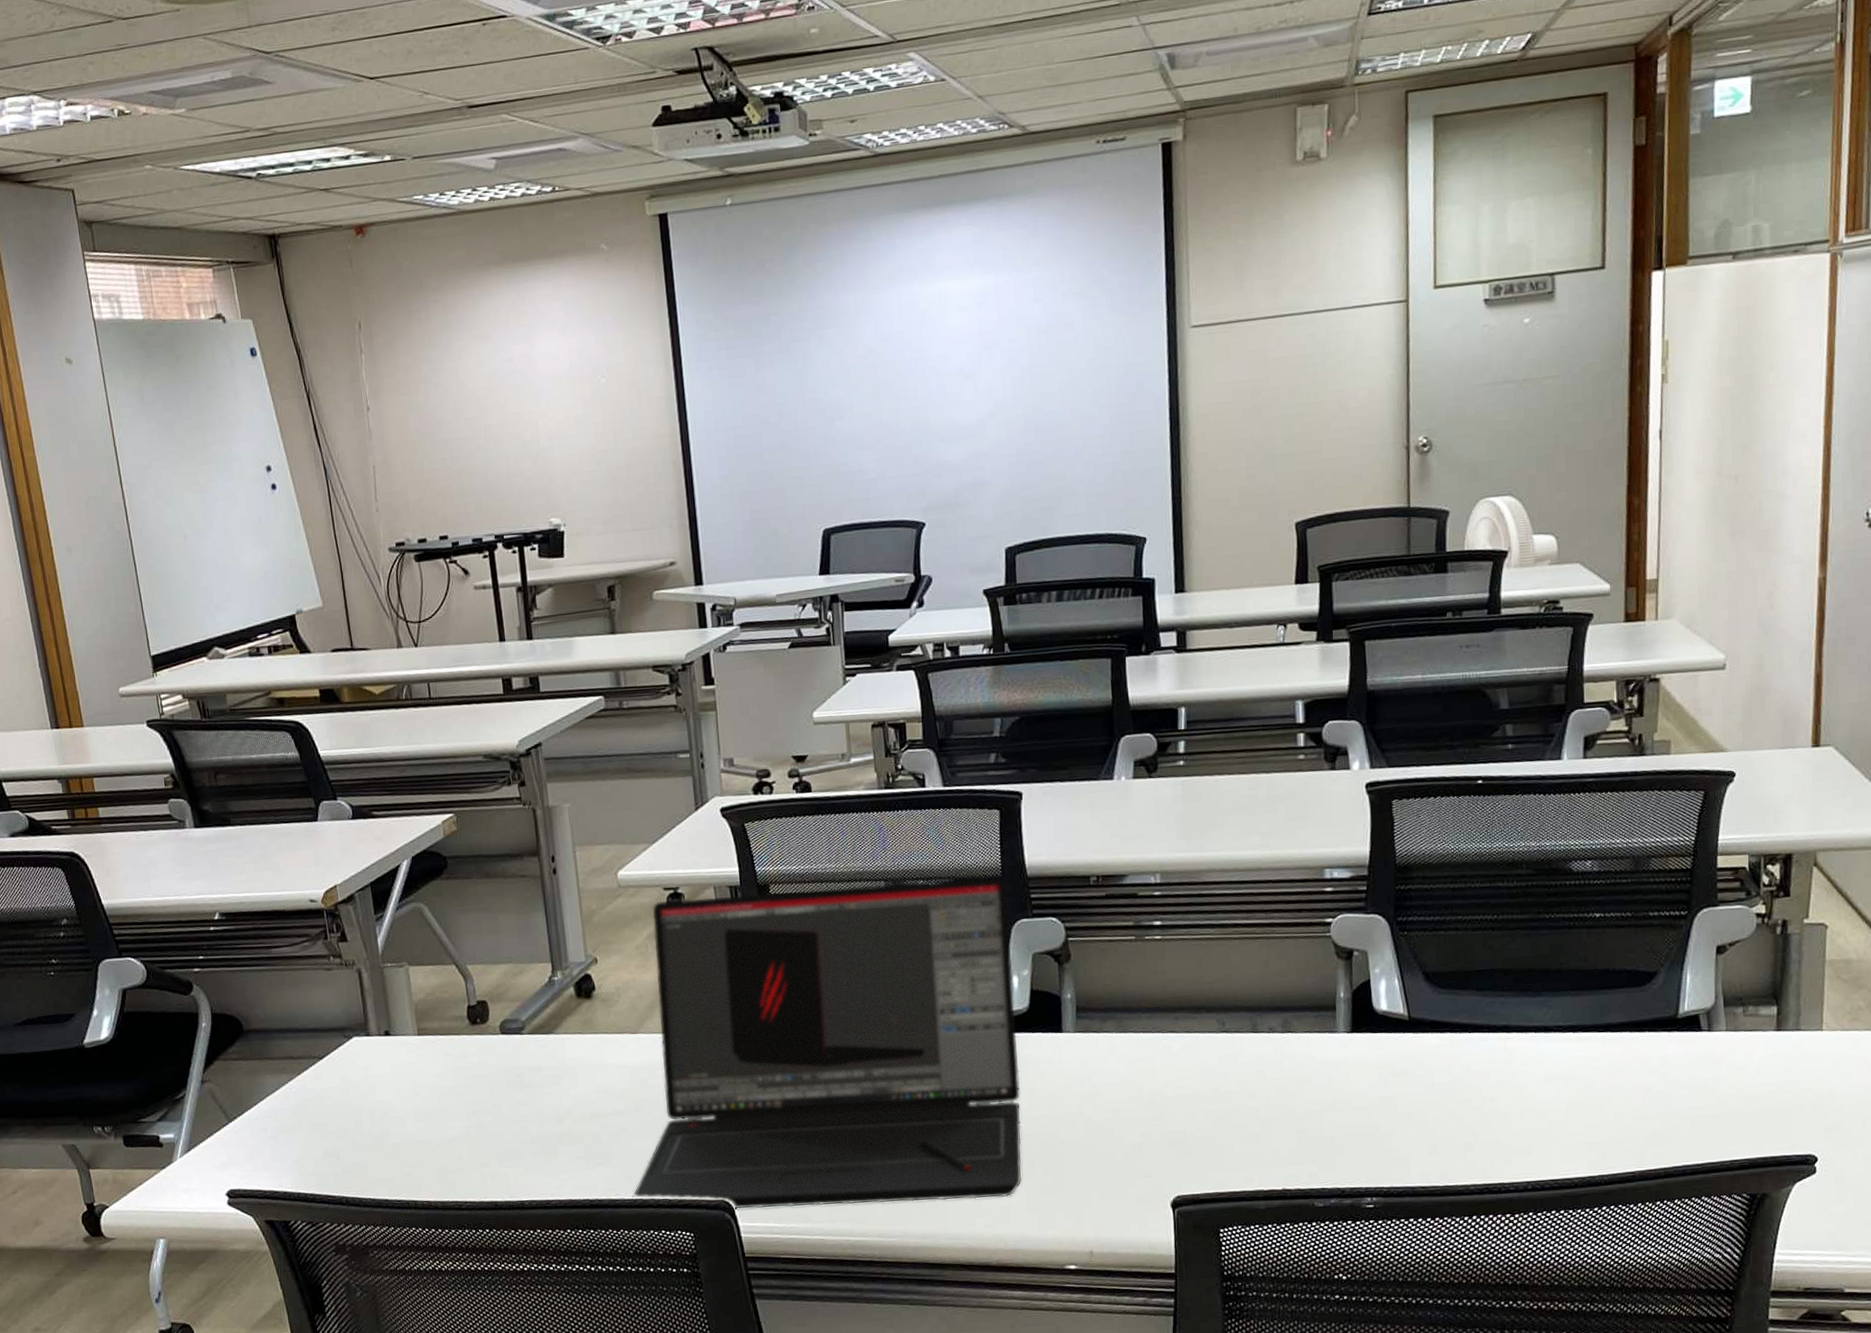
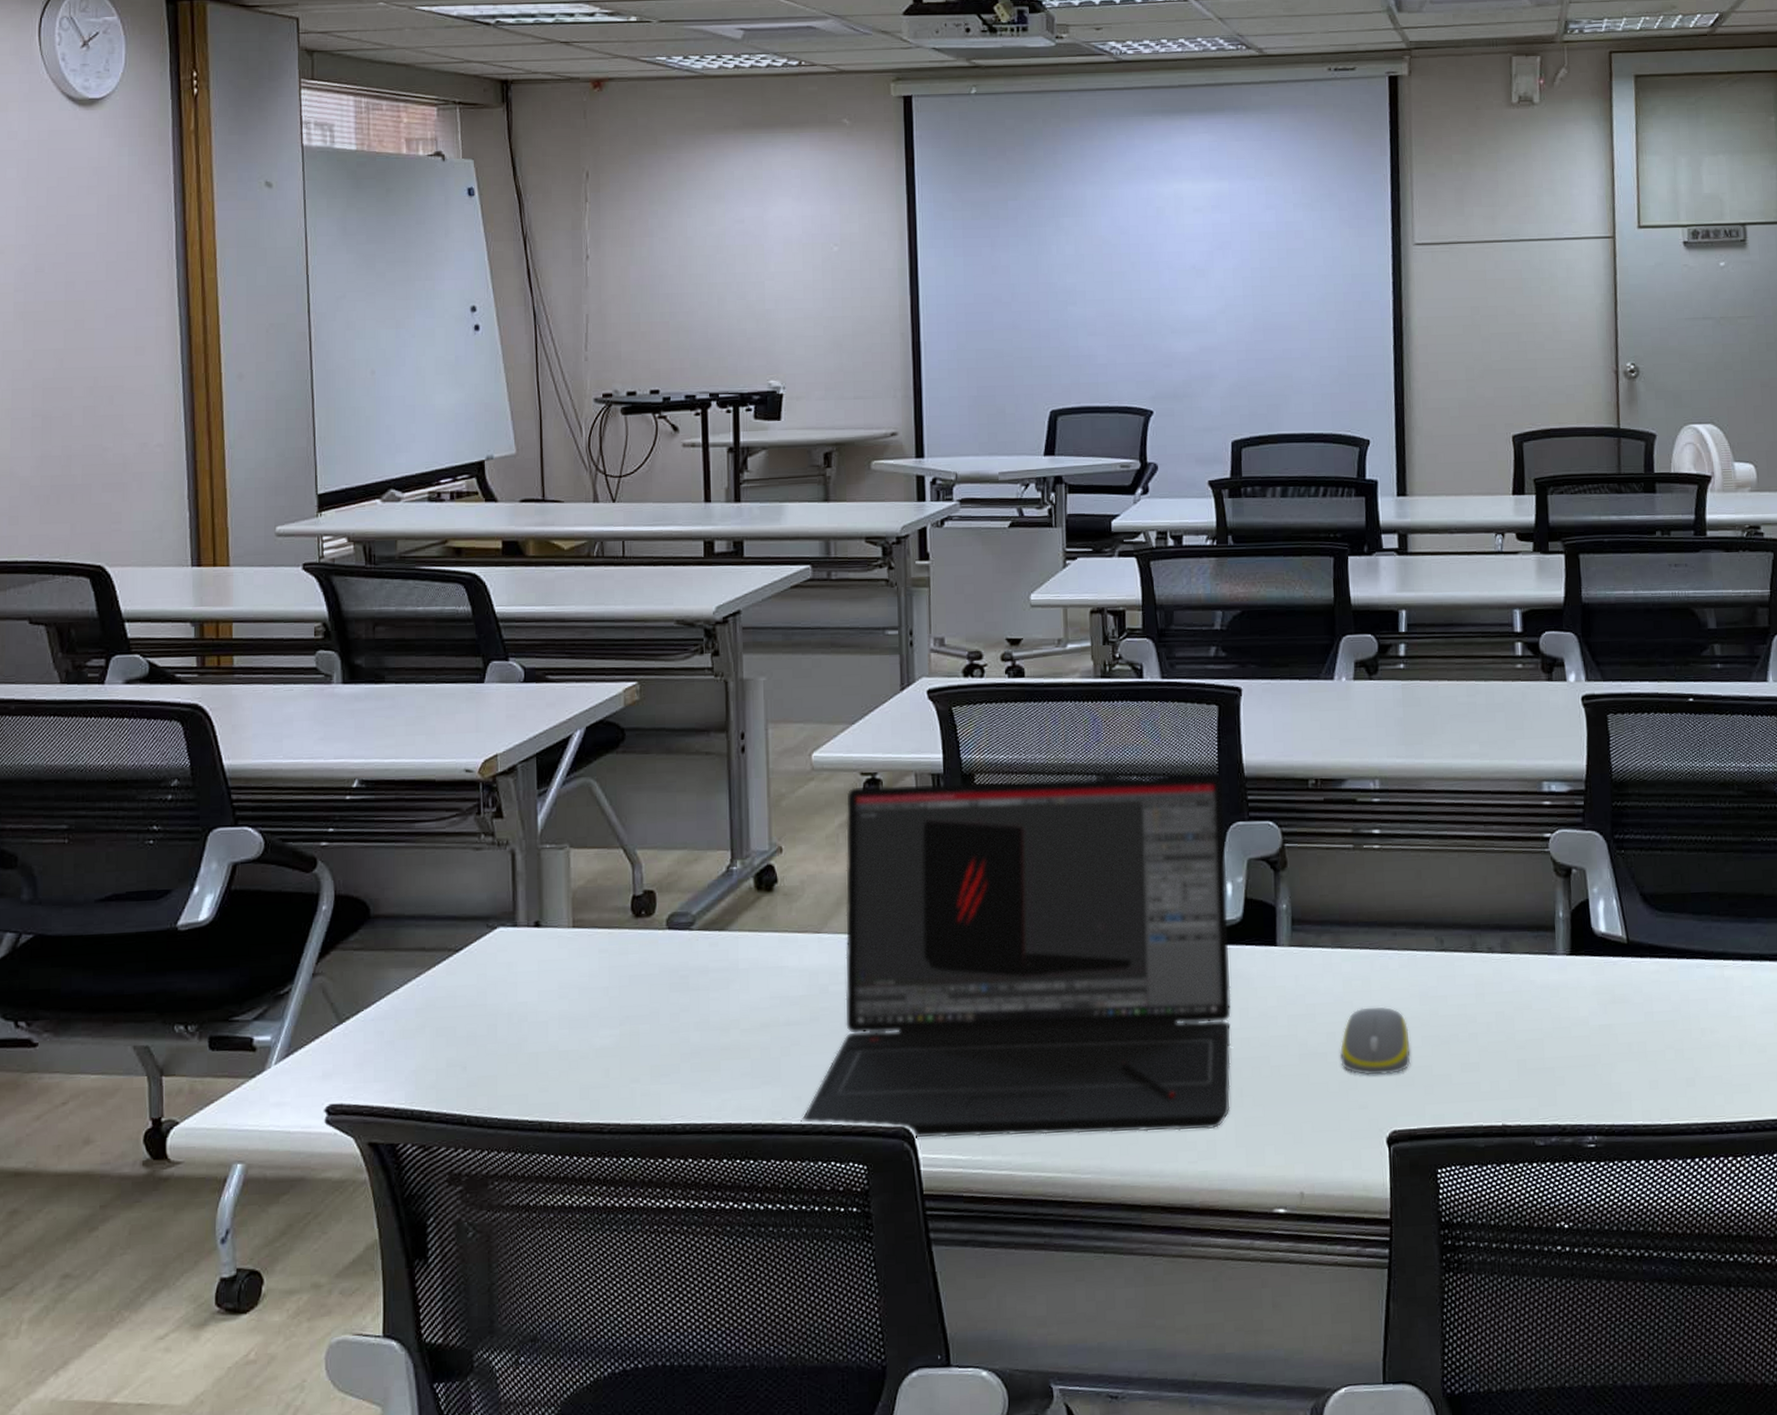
computer mouse: none [1125,1084,1194,1147] -> present [1340,1006,1411,1075]

